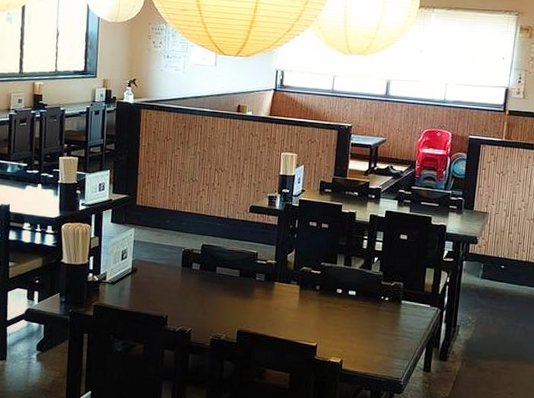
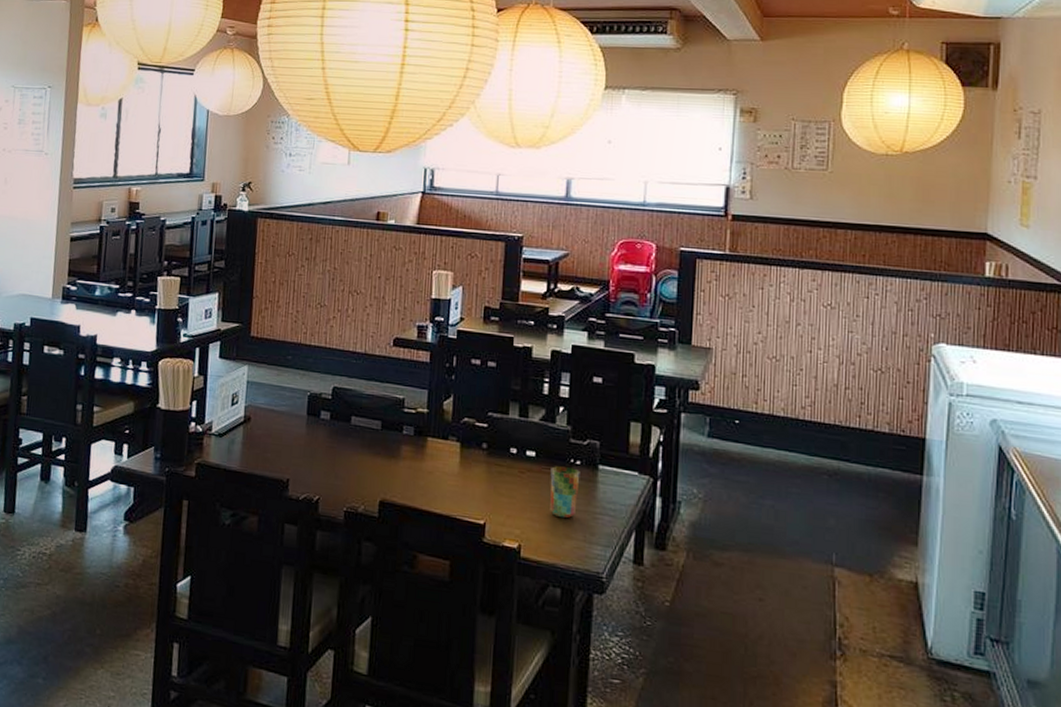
cup: none [365,302,388,340] -> present [550,466,580,519]

